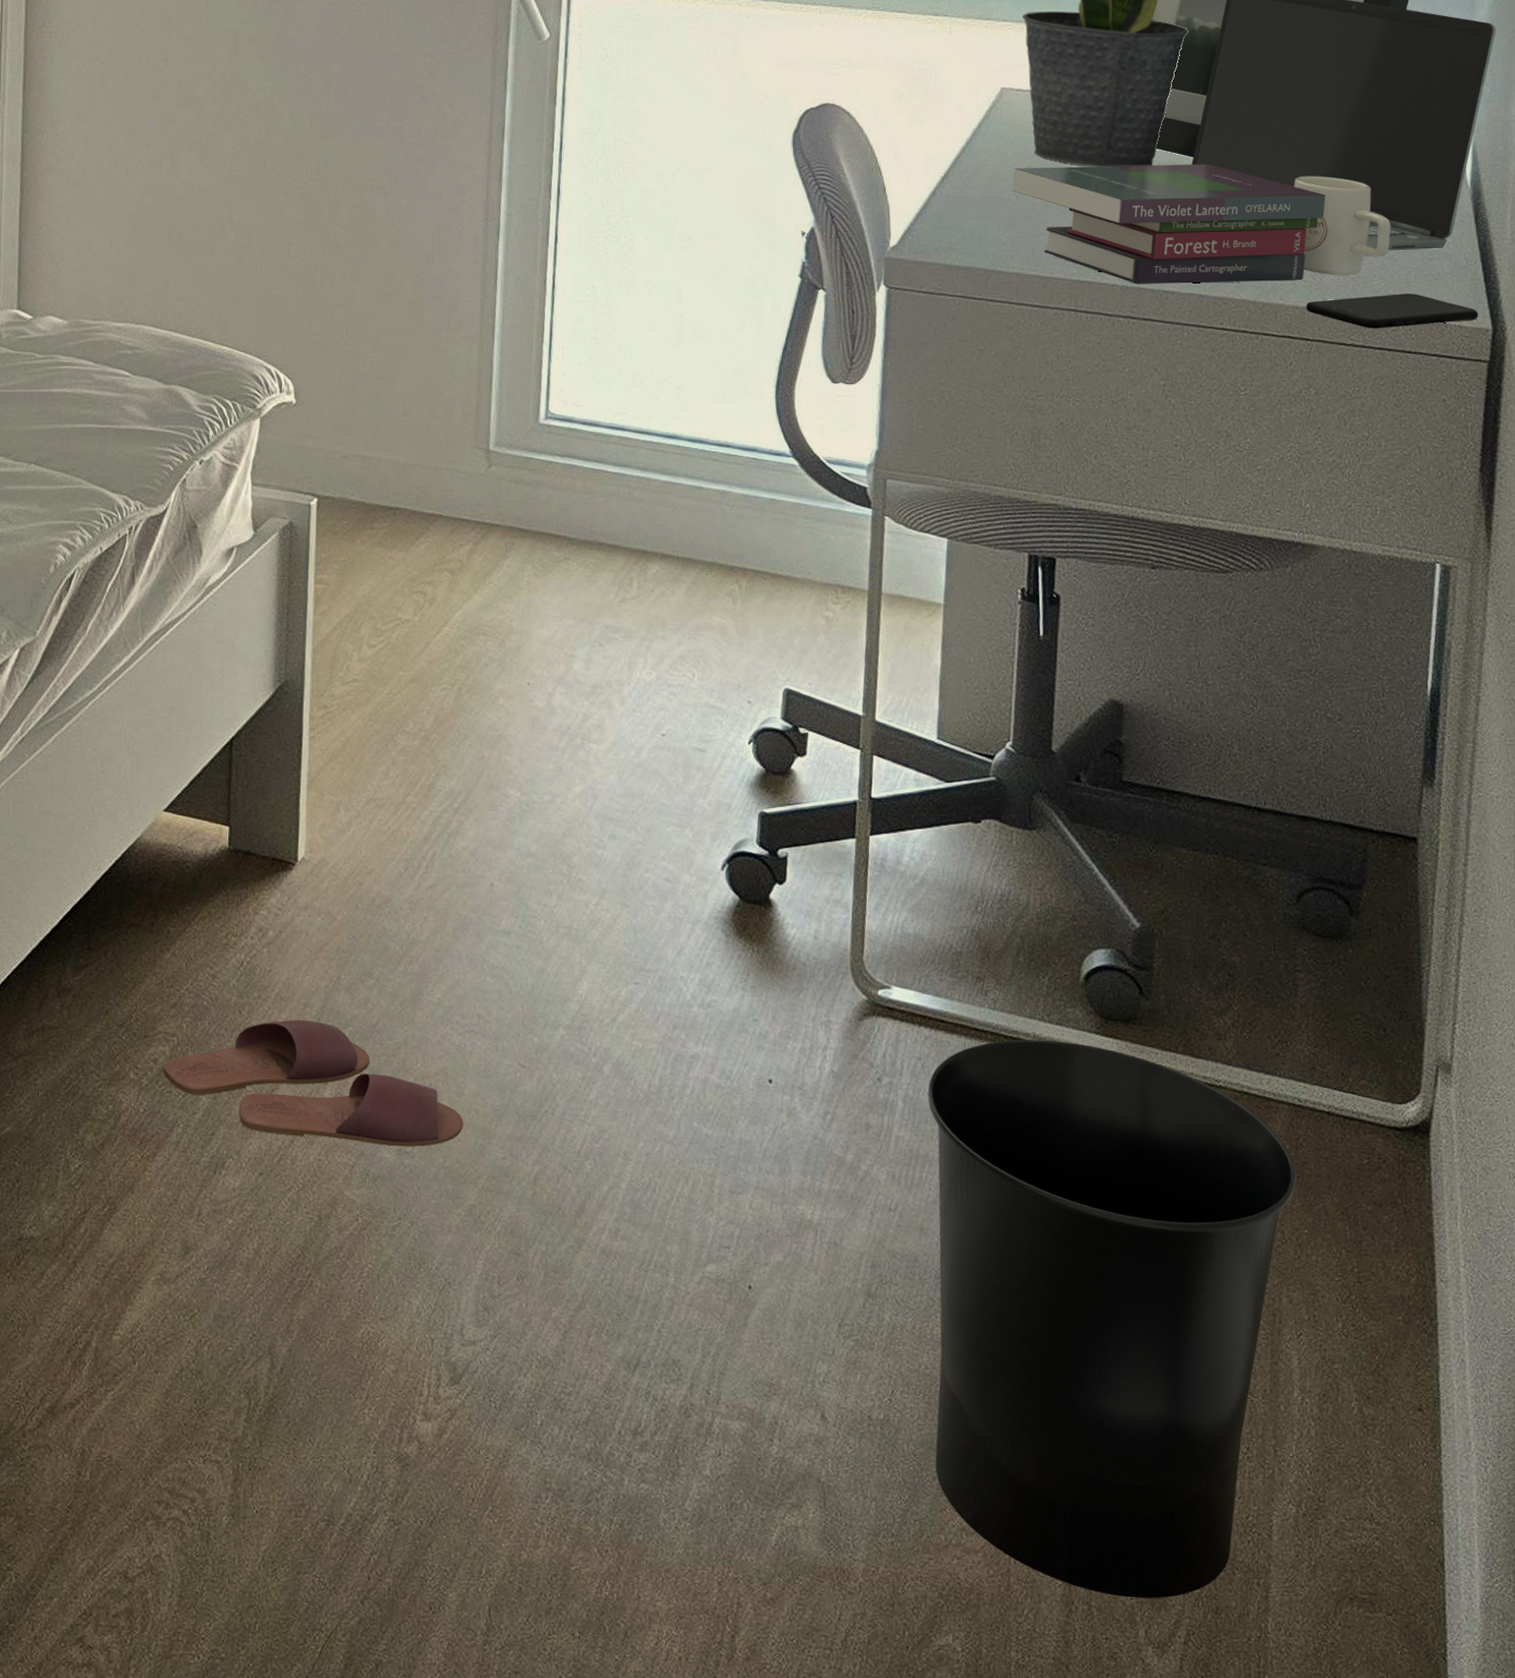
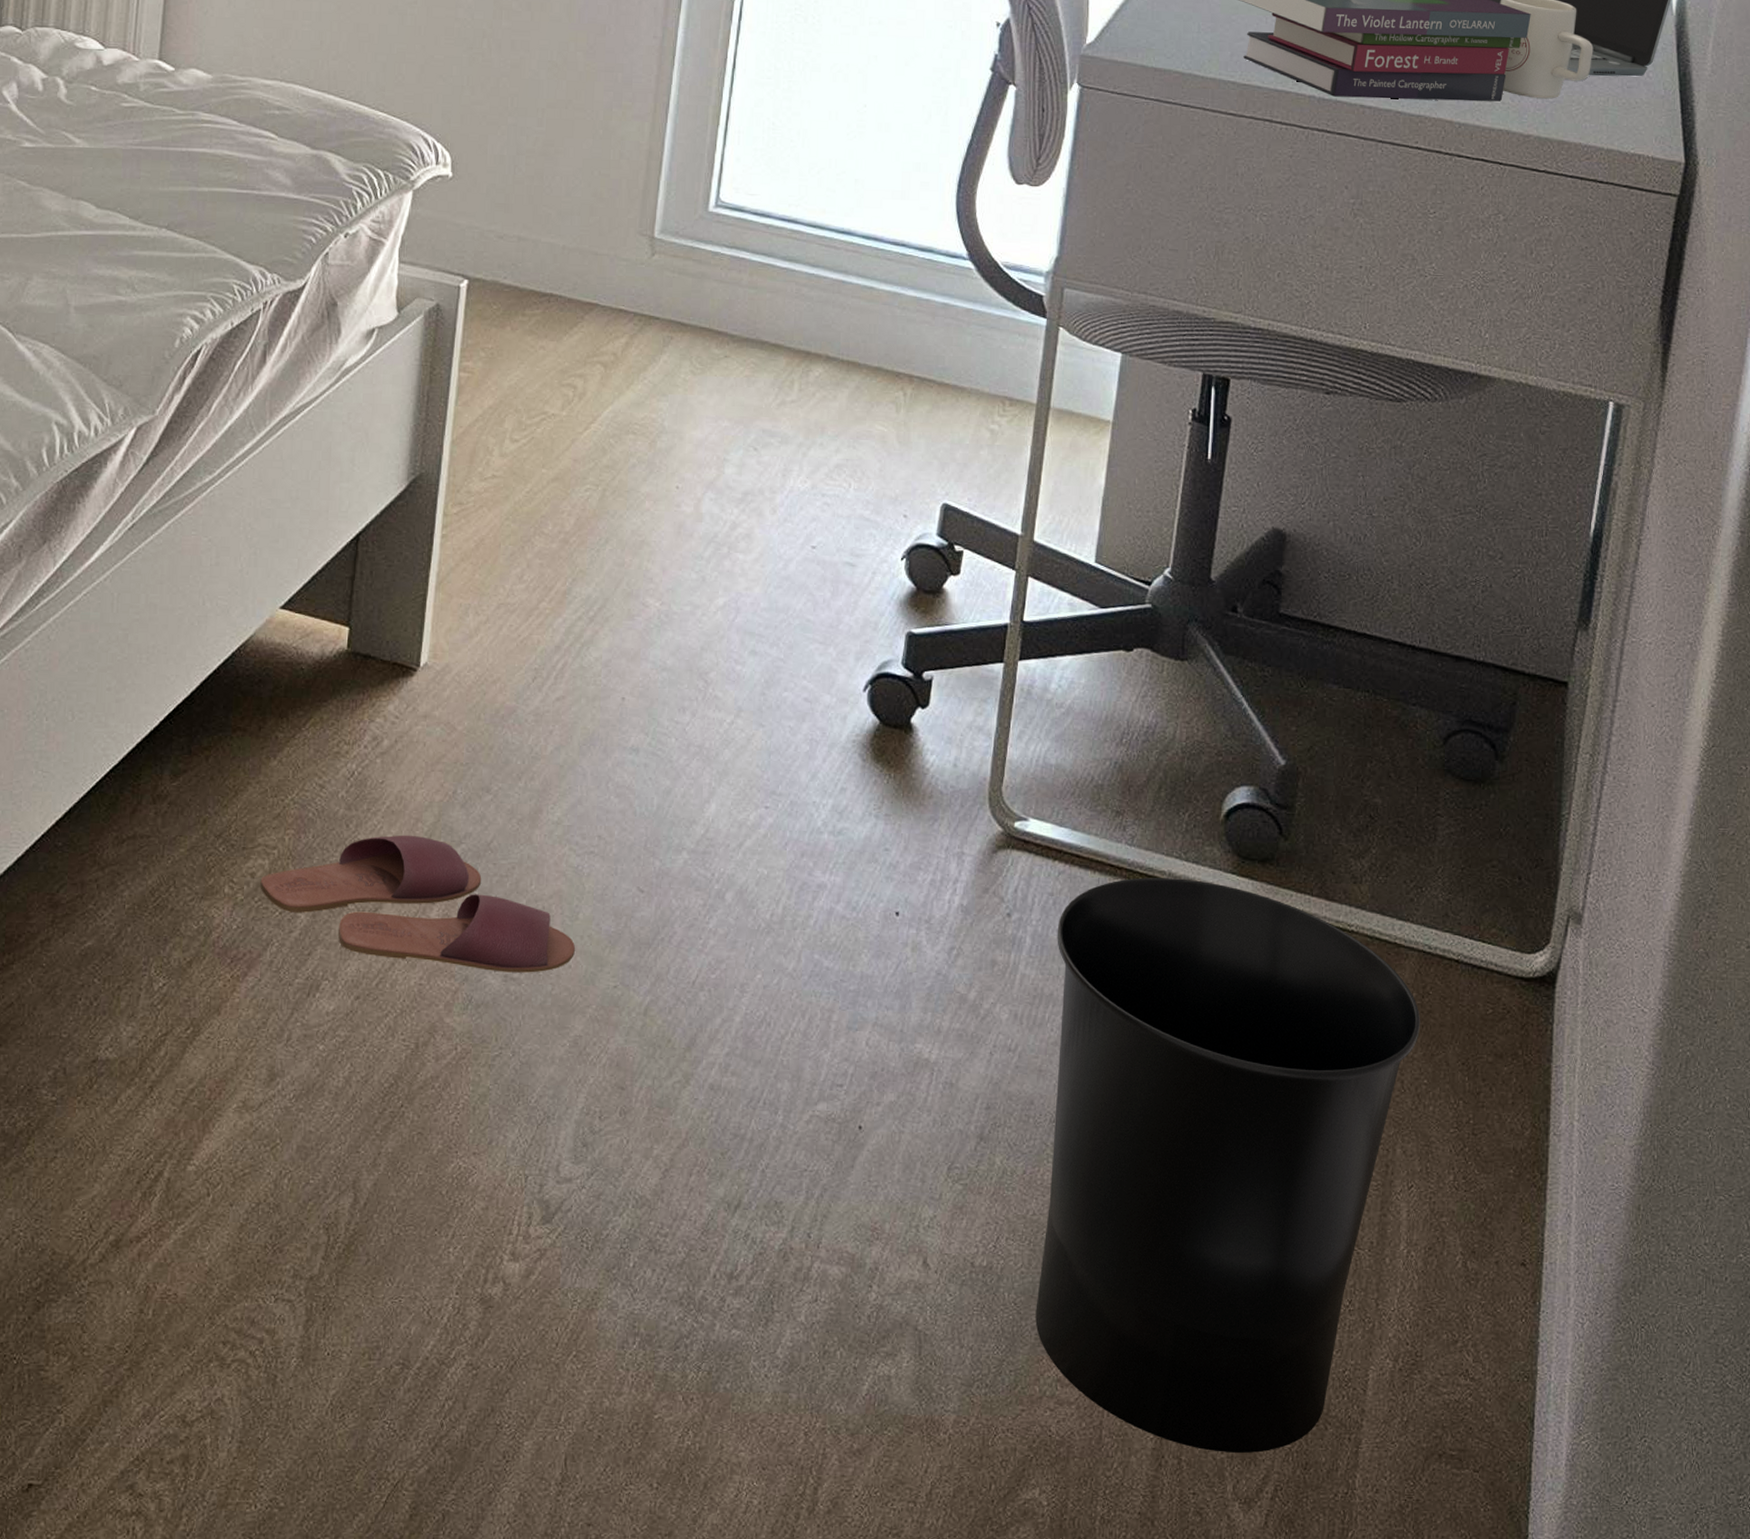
smartphone: present [1306,294,1478,329] -> none [1502,121,1672,157]

